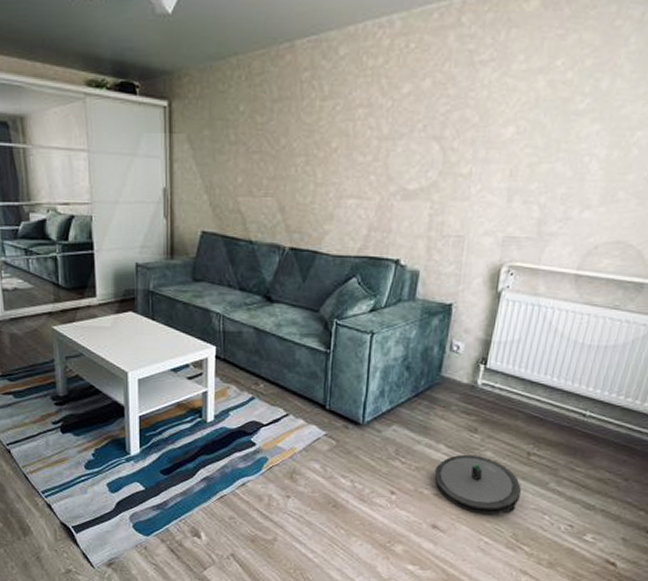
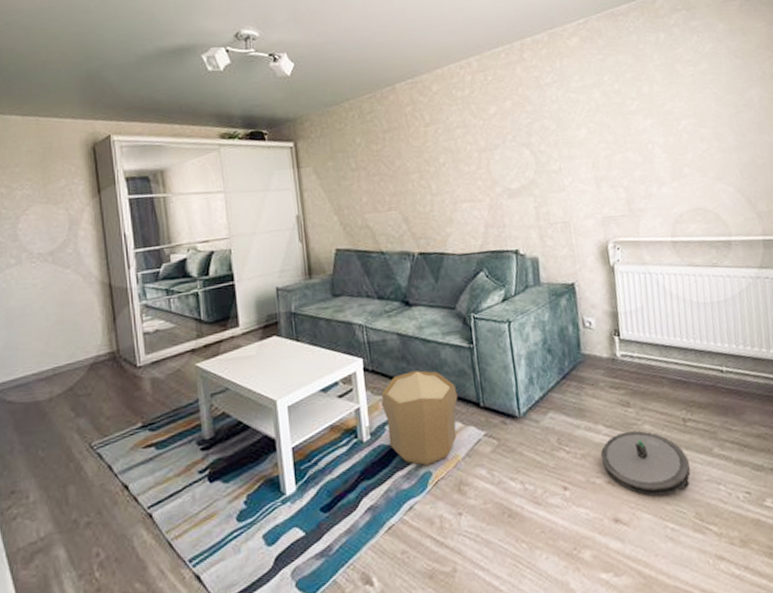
pouf: none [228,366,306,453] -> present [380,370,458,466]

